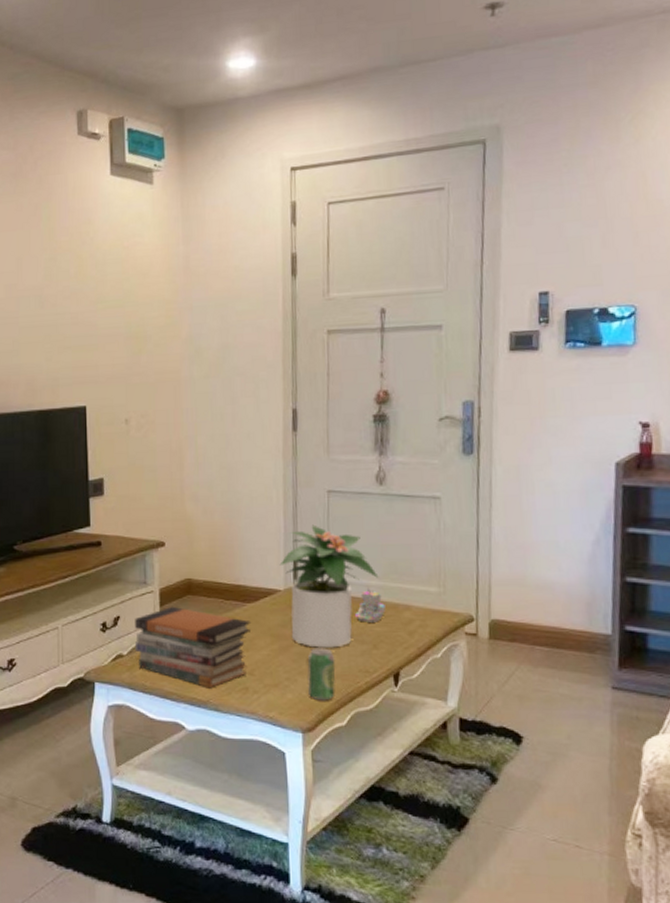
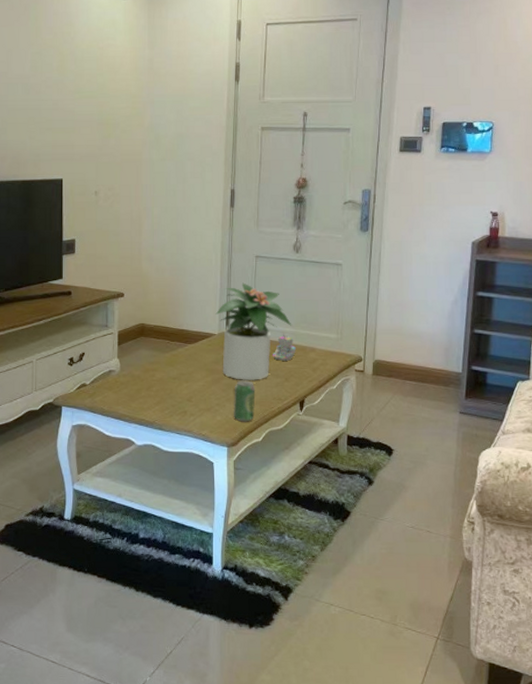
book stack: present [134,606,251,689] -> none [96,345,191,412]

